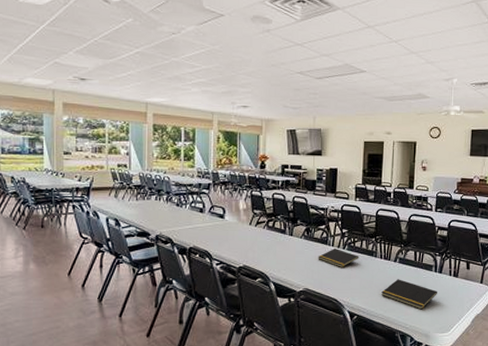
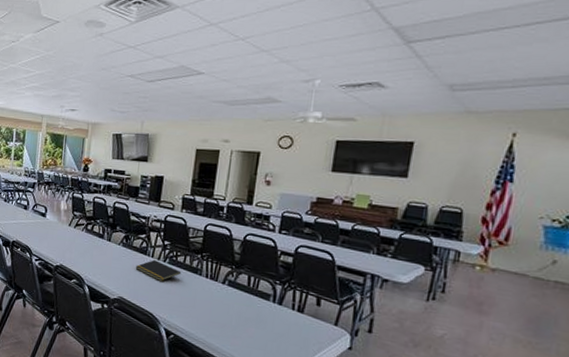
notepad: present [381,279,437,310] -> none [204,303,274,343]

